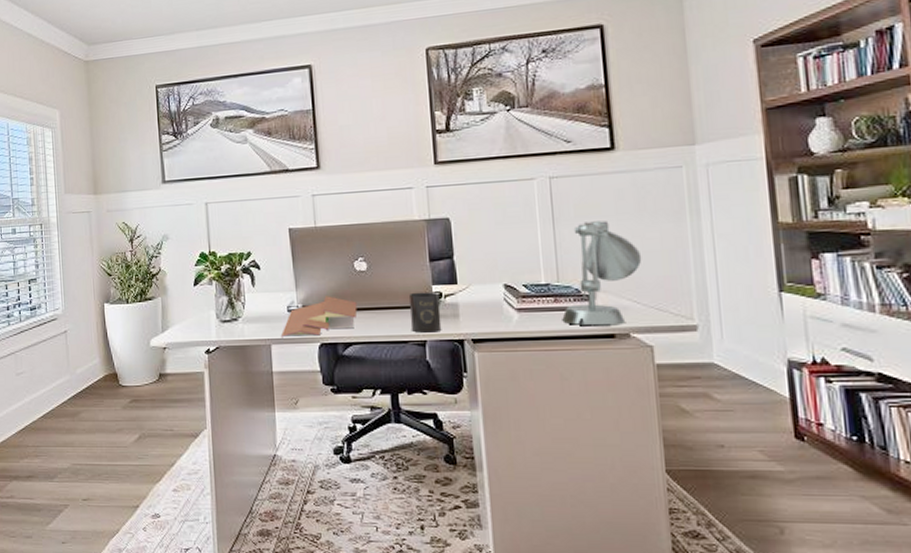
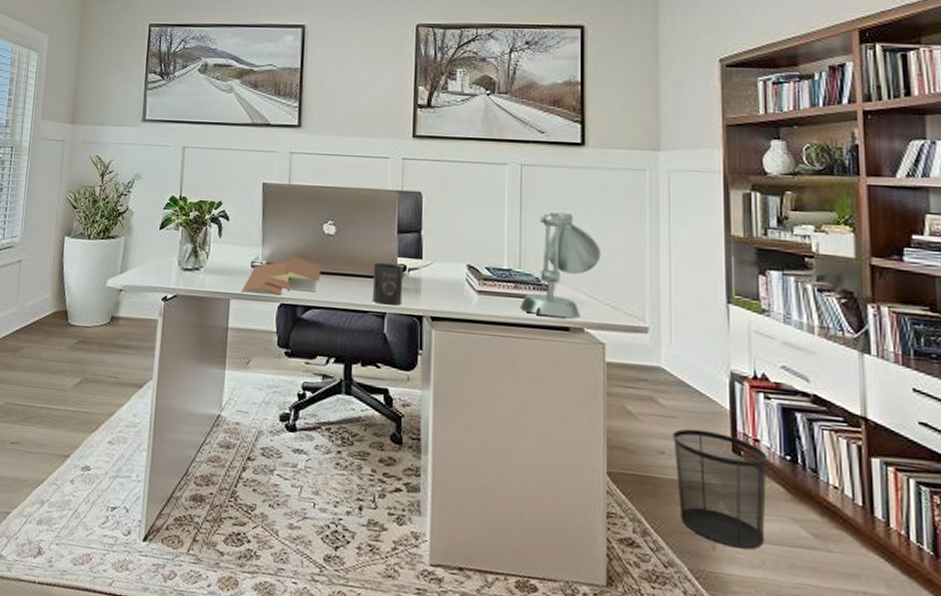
waste bin: none [731,420,835,530] -> present [673,428,767,550]

